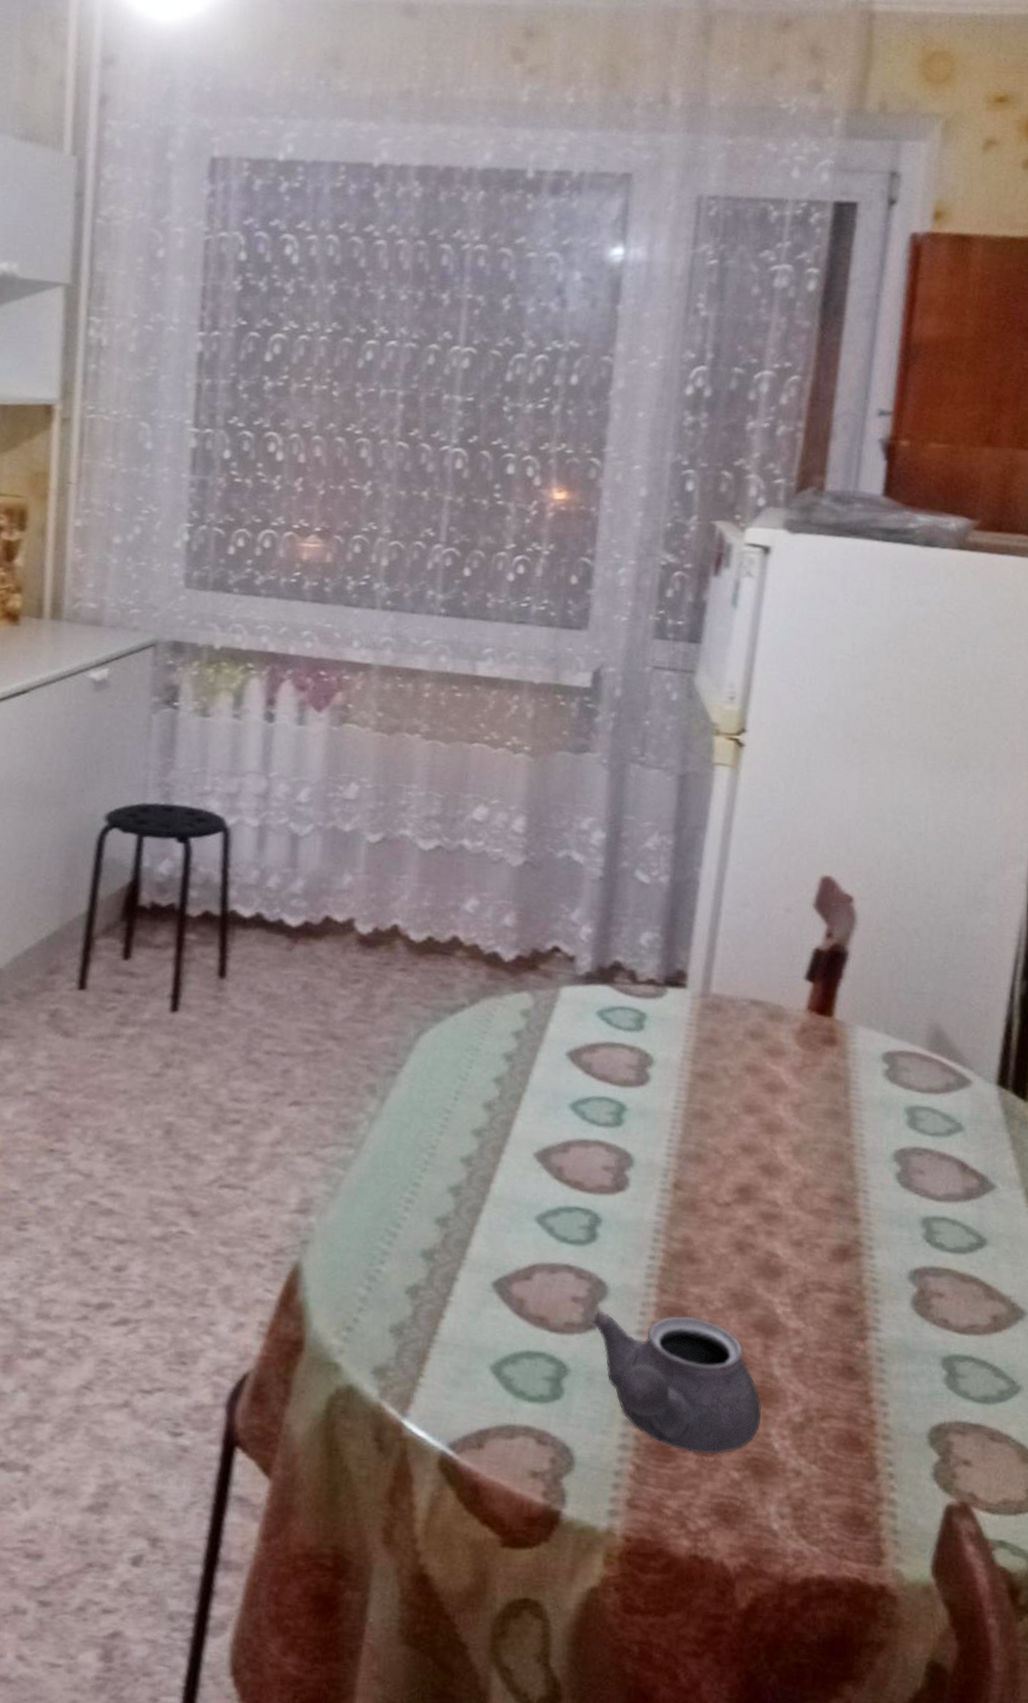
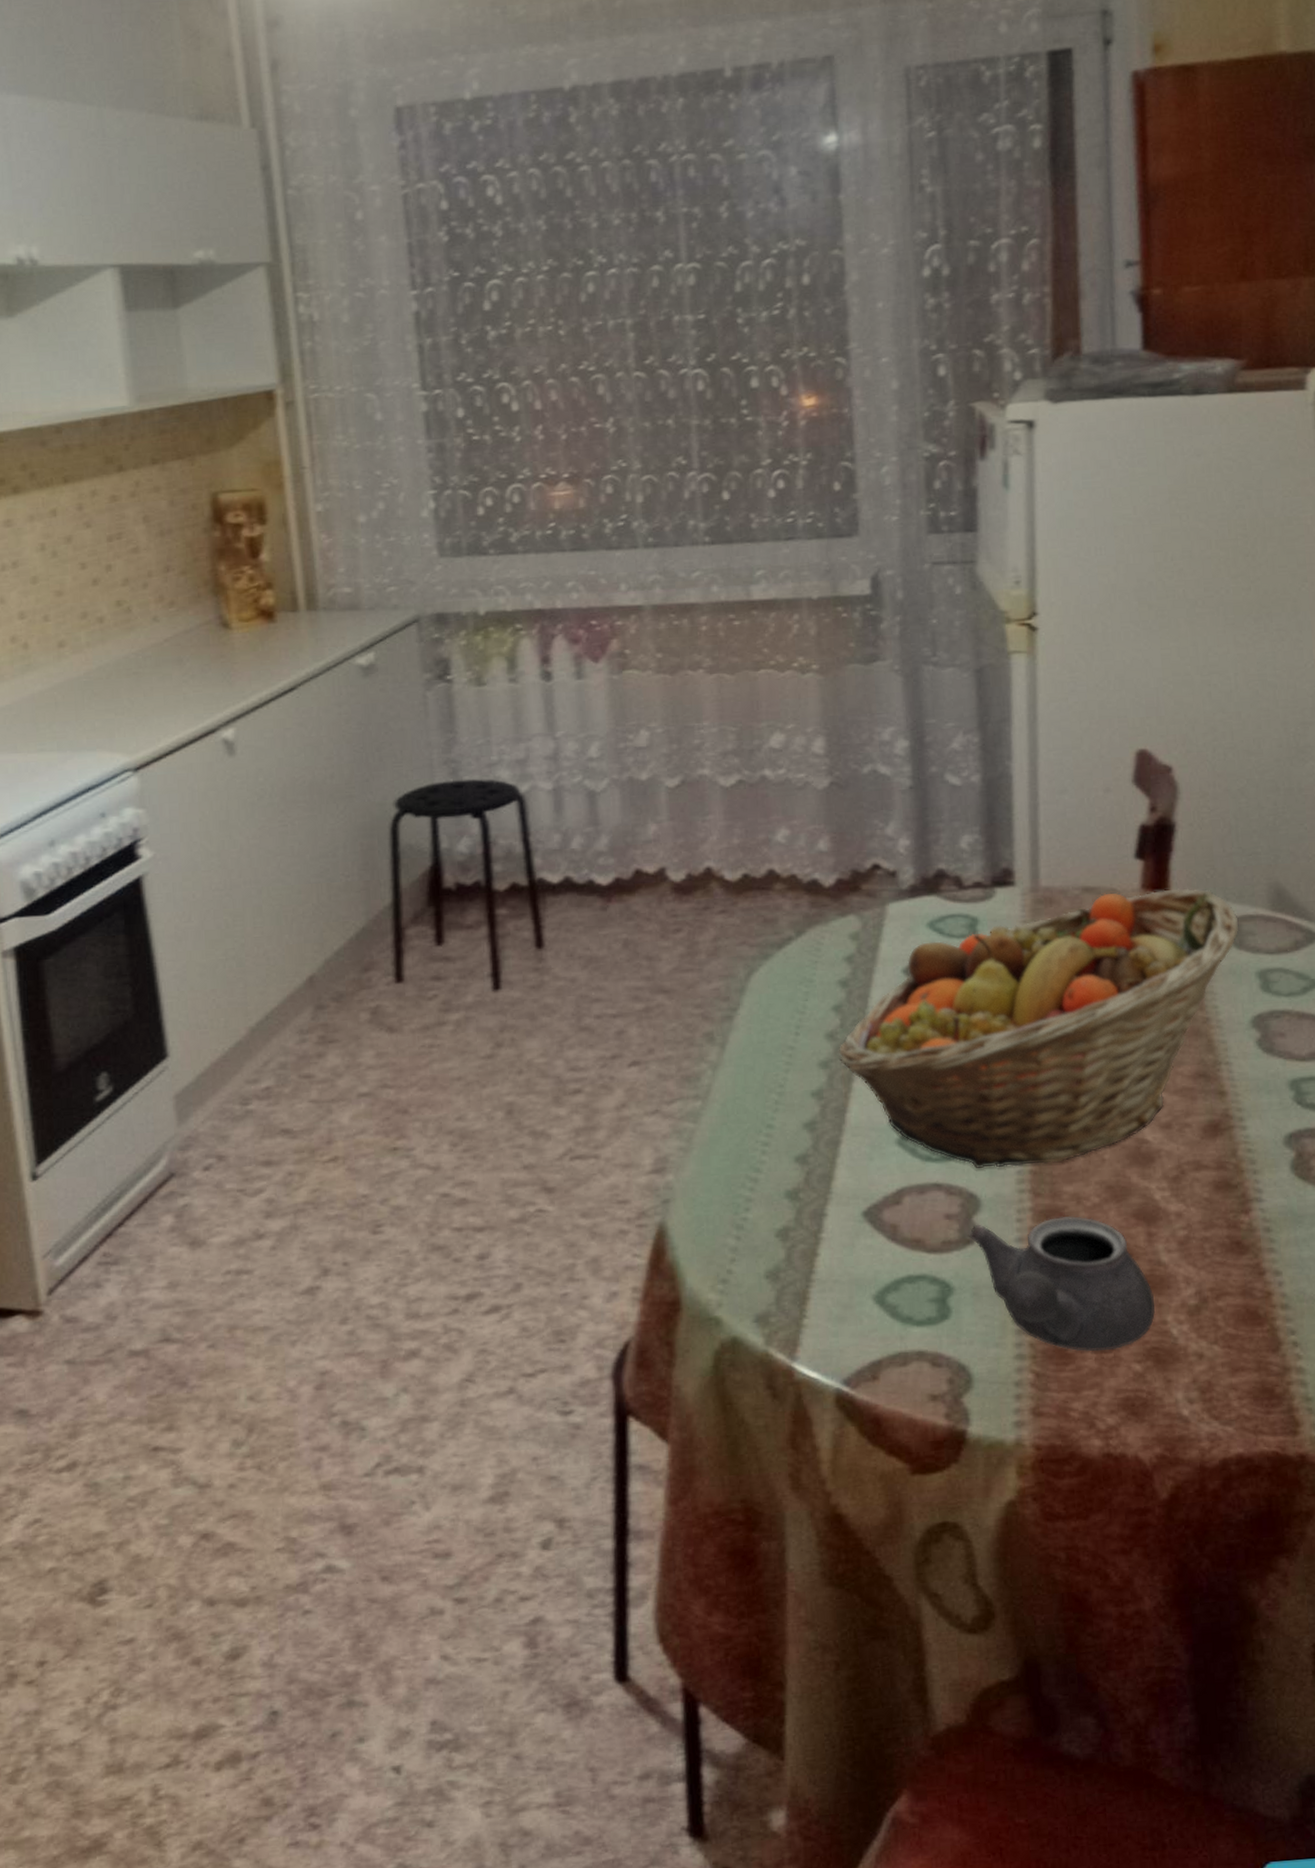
fruit basket: none [492,1009,896,1264] -> present [838,888,1240,1169]

